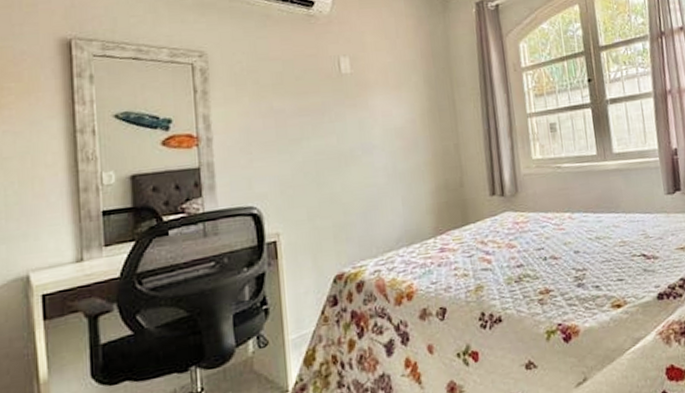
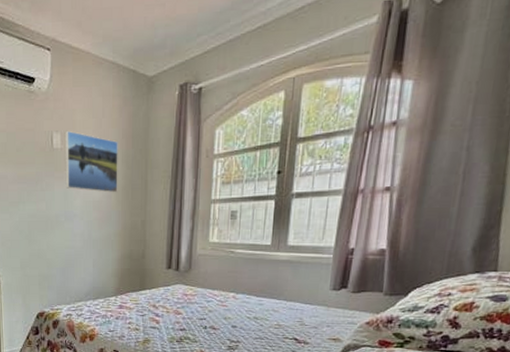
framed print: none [355,53,423,118] -> present [66,130,118,193]

